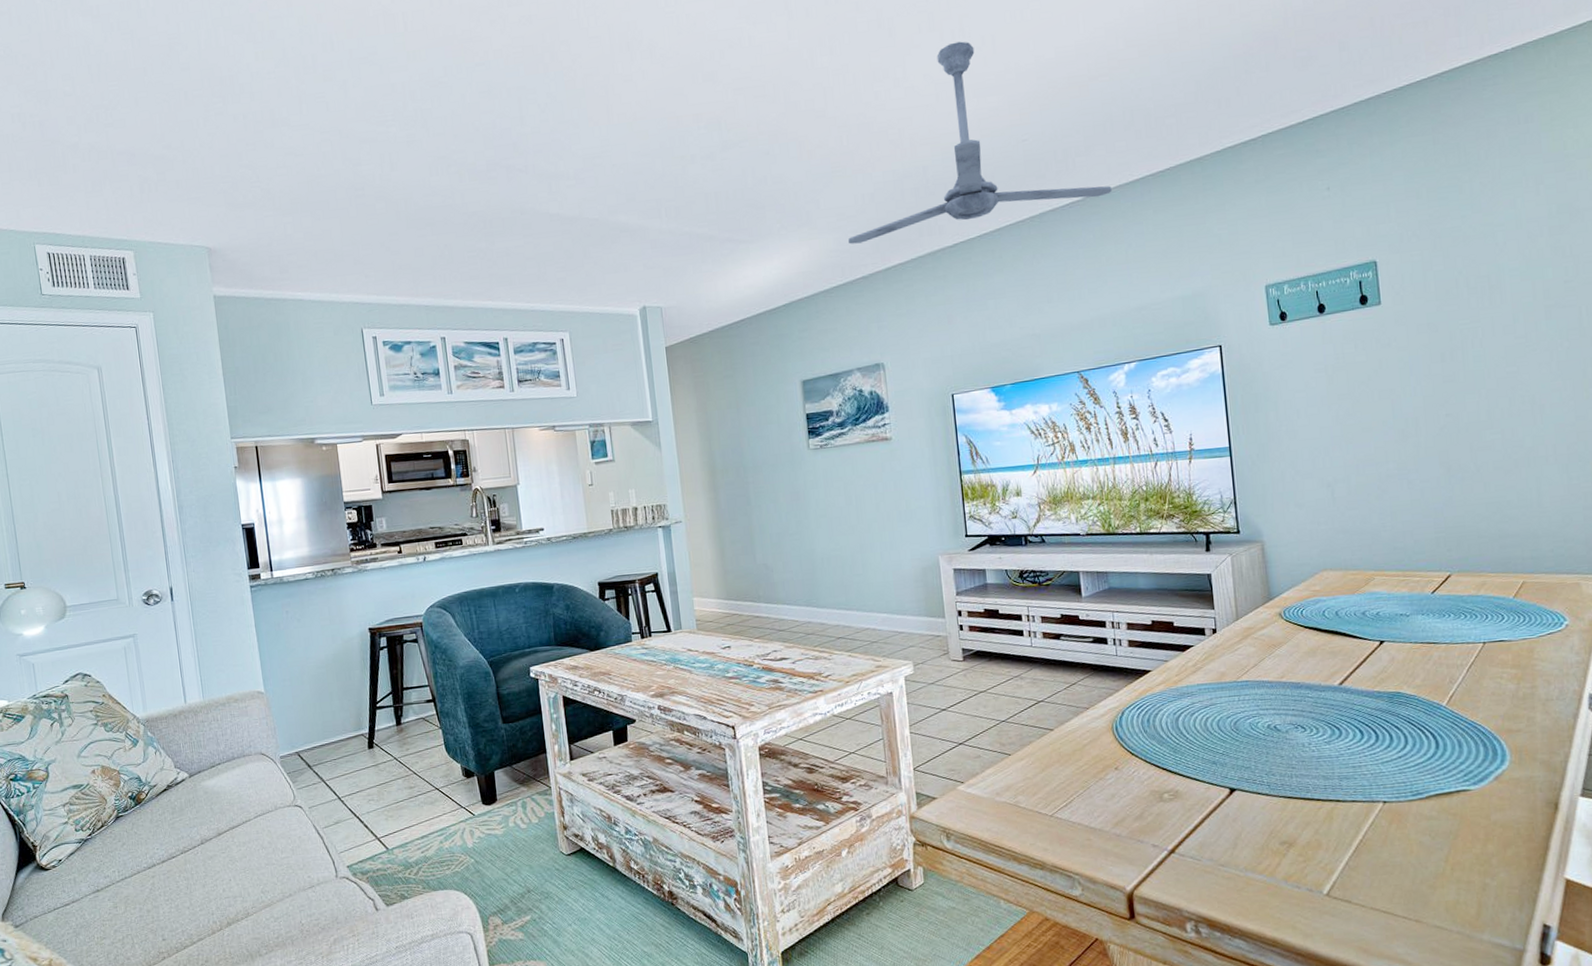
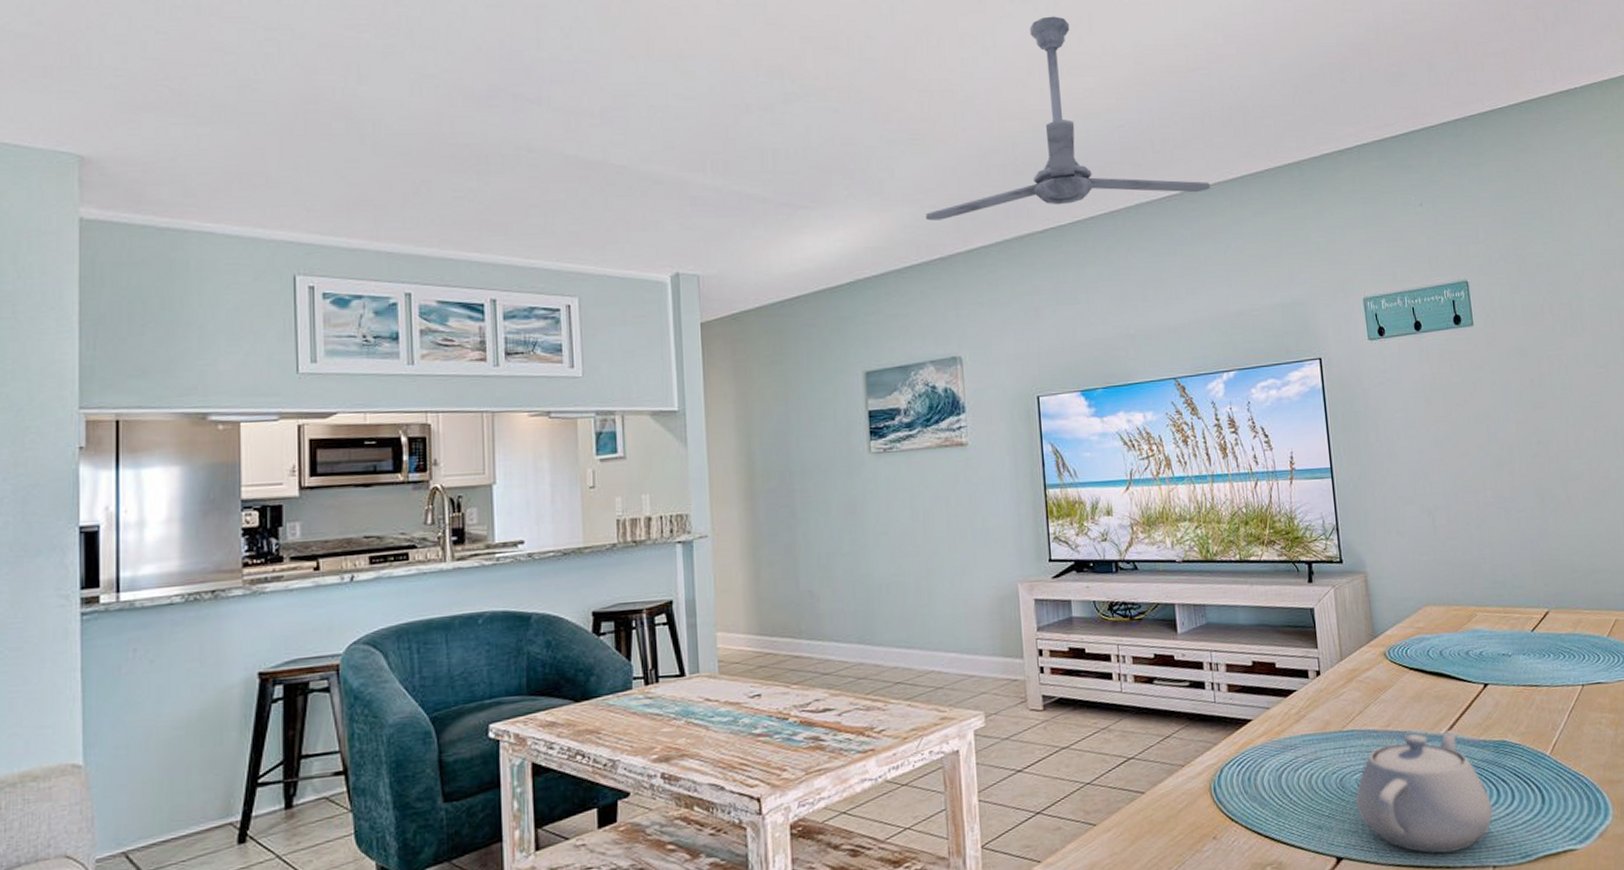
teapot: none [1249,682,1385,789] -> present [1355,730,1493,854]

